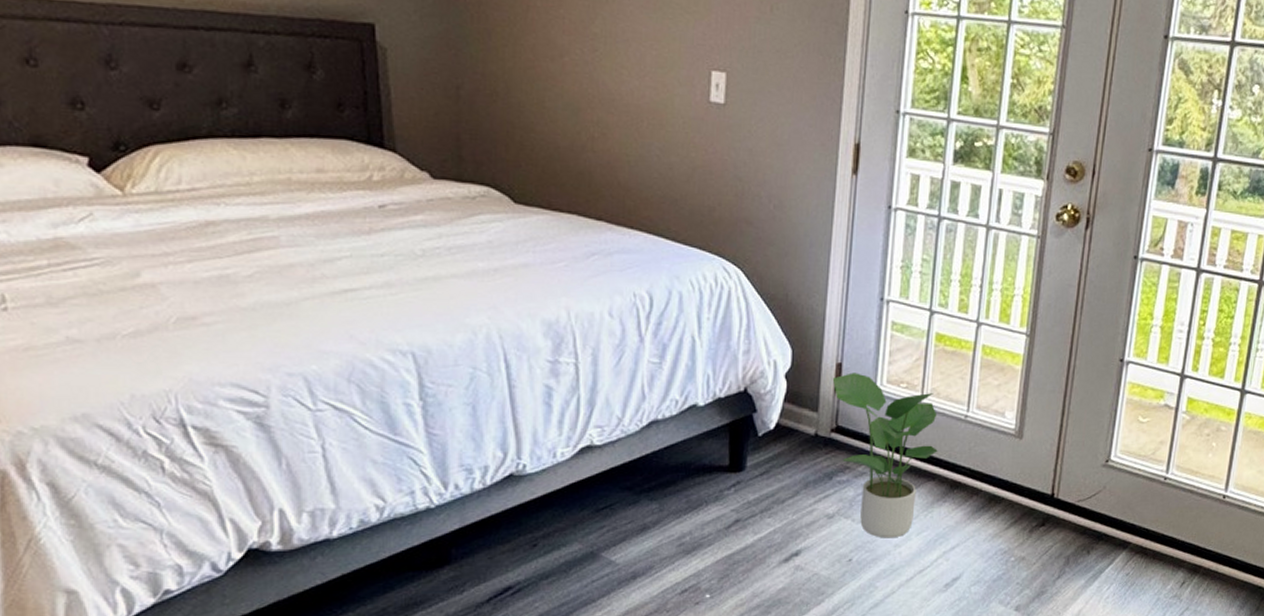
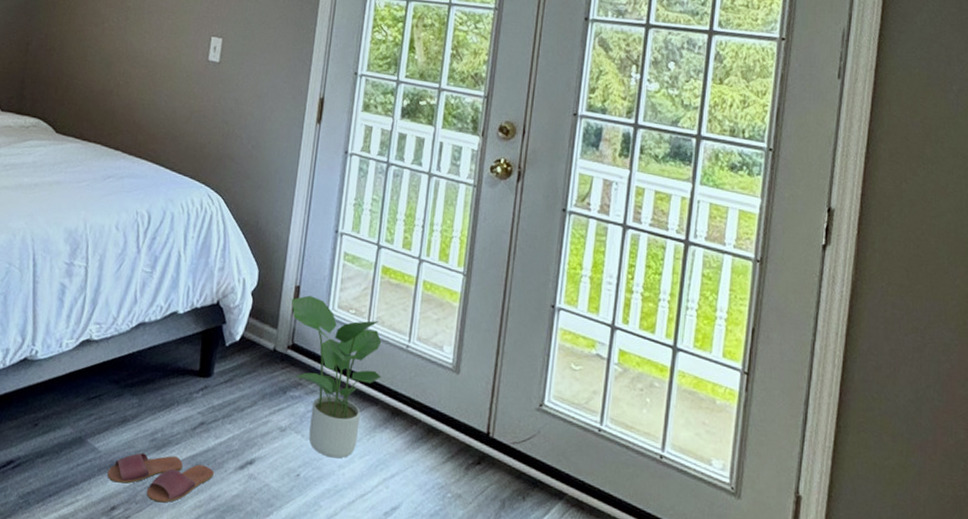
slippers: none [630,558,755,607] -> present [107,452,214,503]

